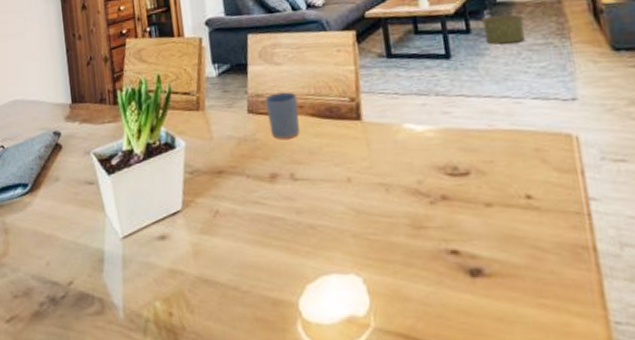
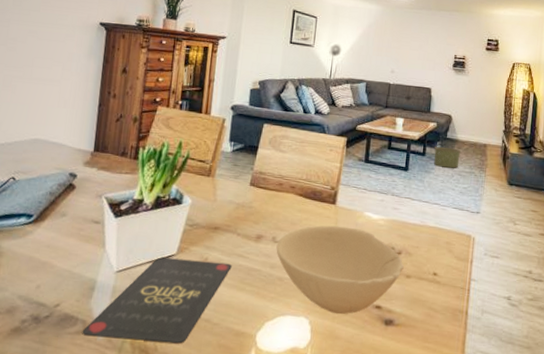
playing card: none [101,214,249,318] -> present [82,257,232,343]
mug: present [265,92,300,139] -> none [265,173,292,210]
bowl: none [297,147,479,267] -> present [276,225,404,315]

